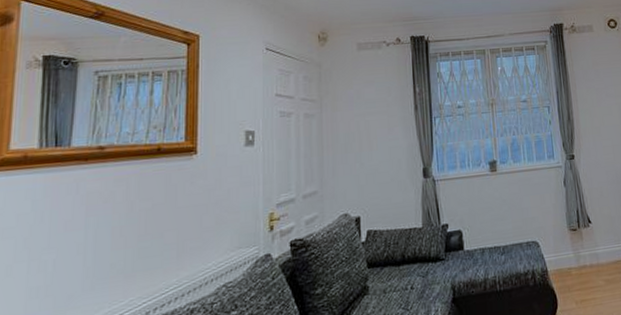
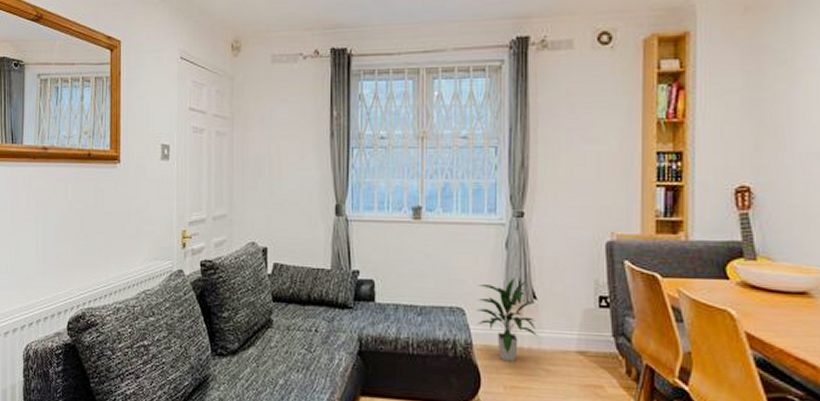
indoor plant: none [547,209,595,279] -> present [475,278,537,362]

